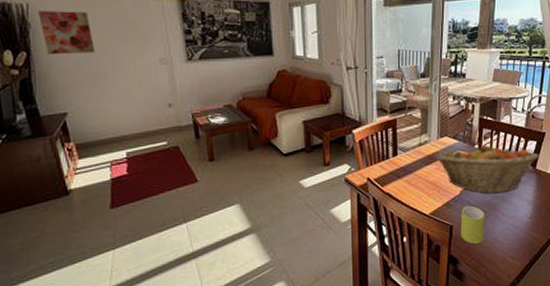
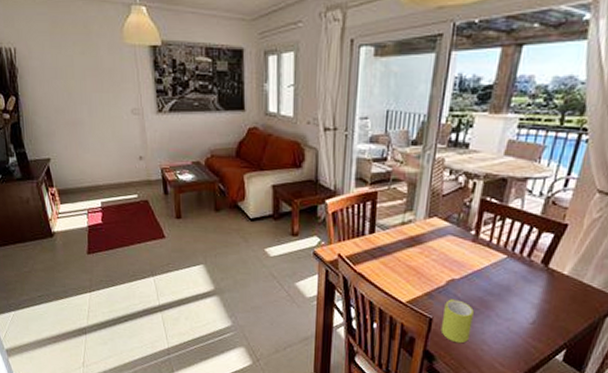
wall art: present [38,11,95,55] -> none [24,56,73,101]
fruit basket: present [435,144,539,194] -> none [420,230,555,290]

